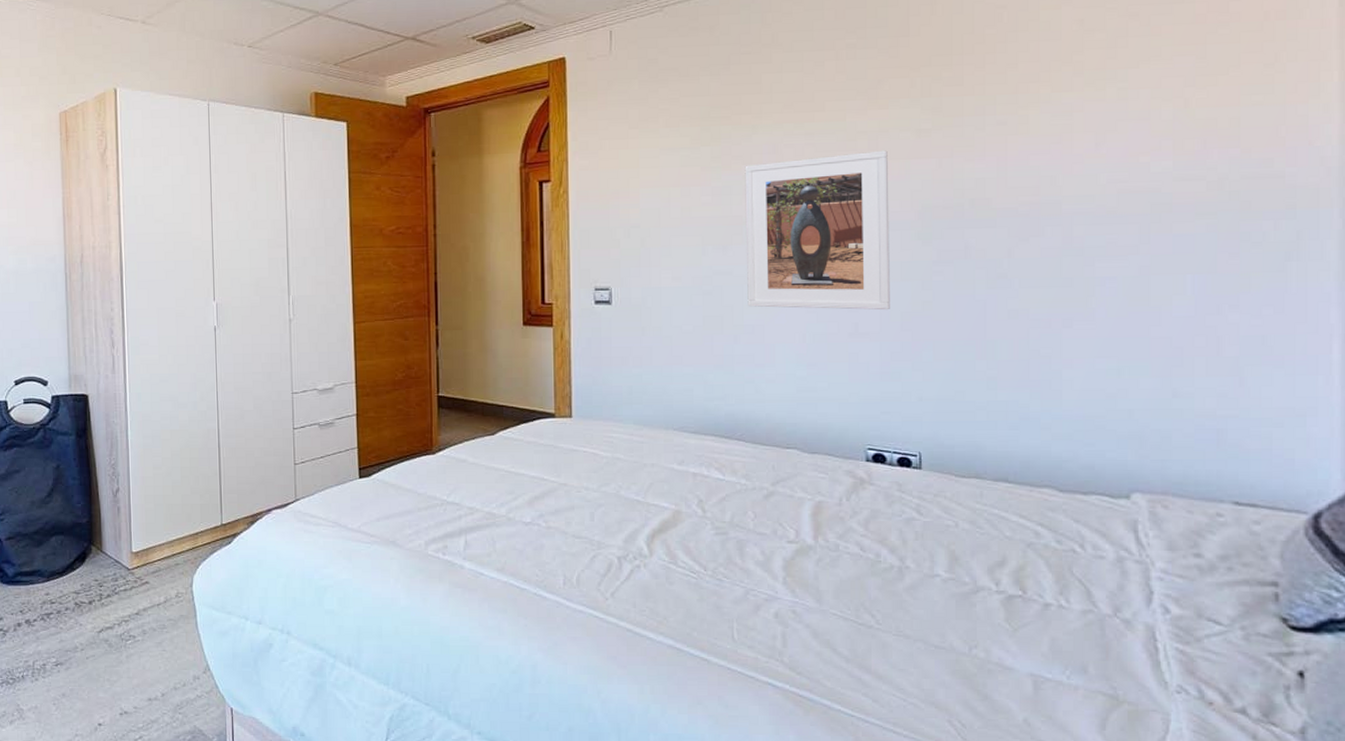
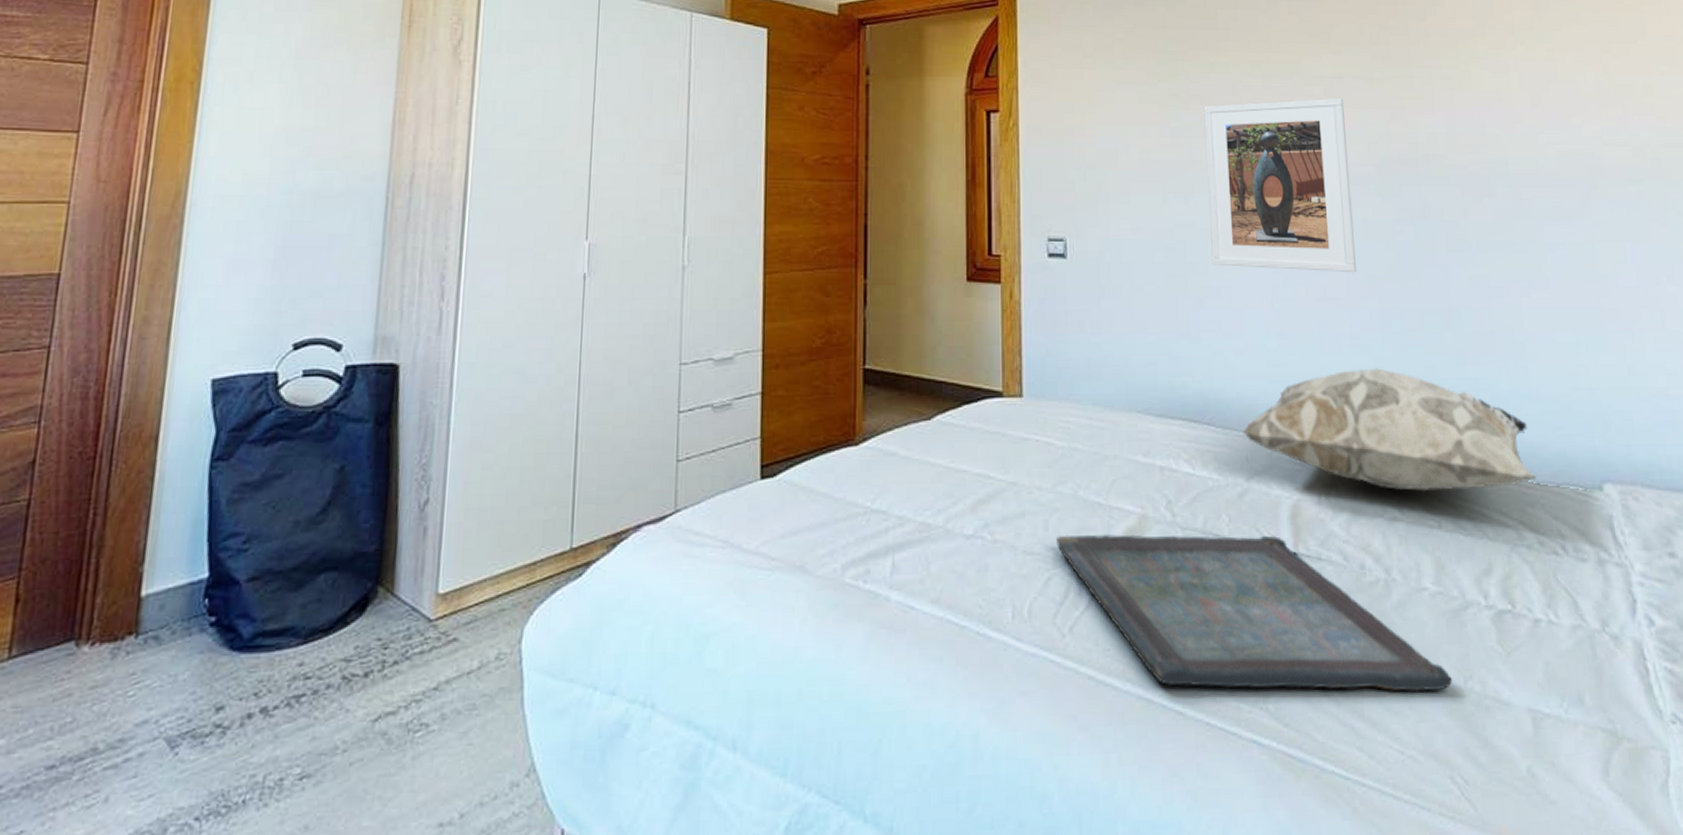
serving tray: none [601,524,958,656] -> present [1056,534,1453,692]
decorative pillow: none [770,393,1061,497] -> present [1242,368,1537,492]

